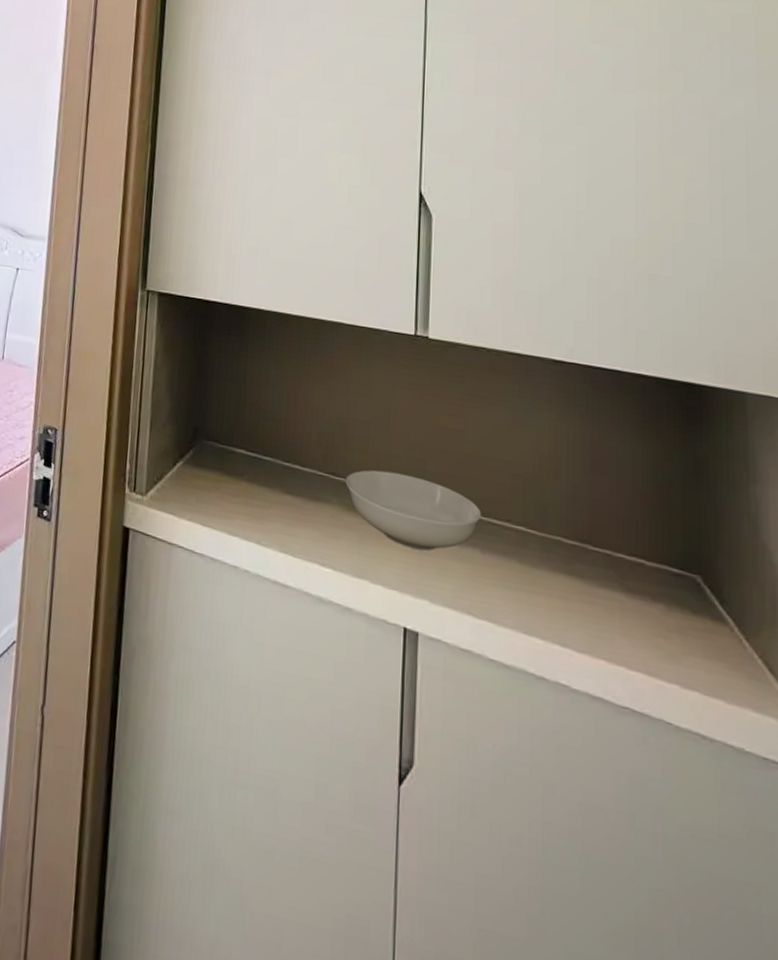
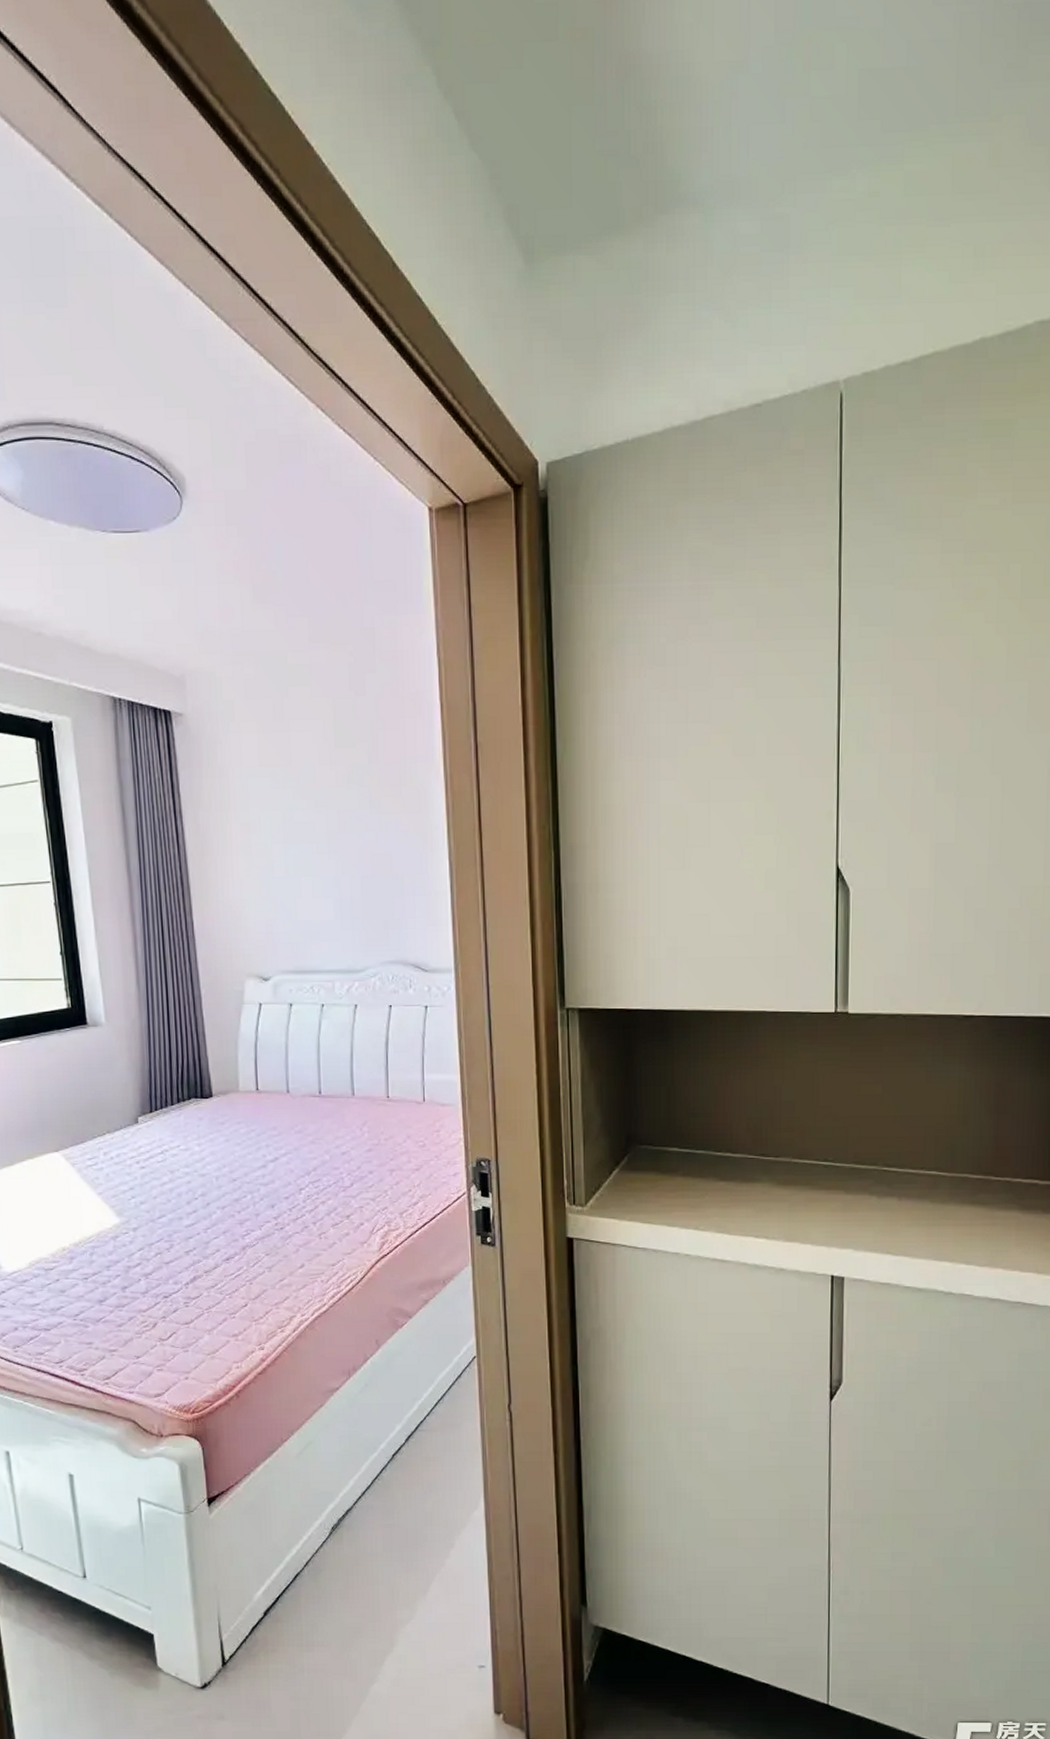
bowl: present [345,470,482,551] -> none [774,1144,899,1207]

